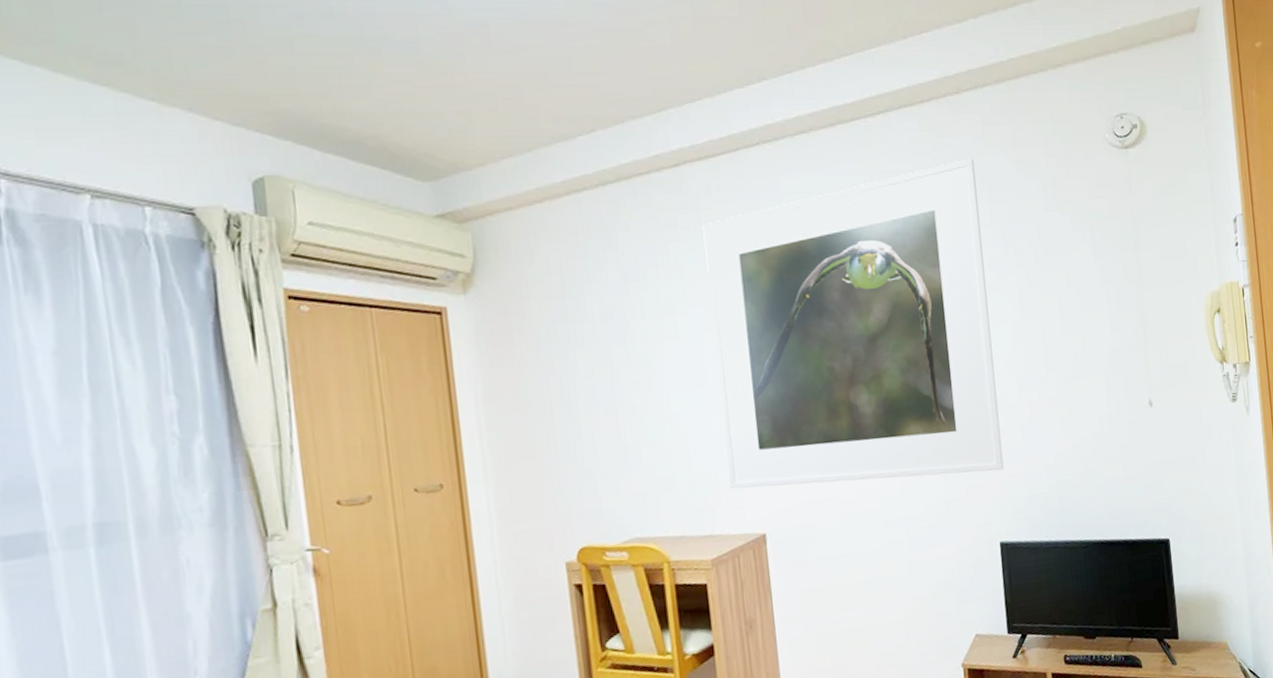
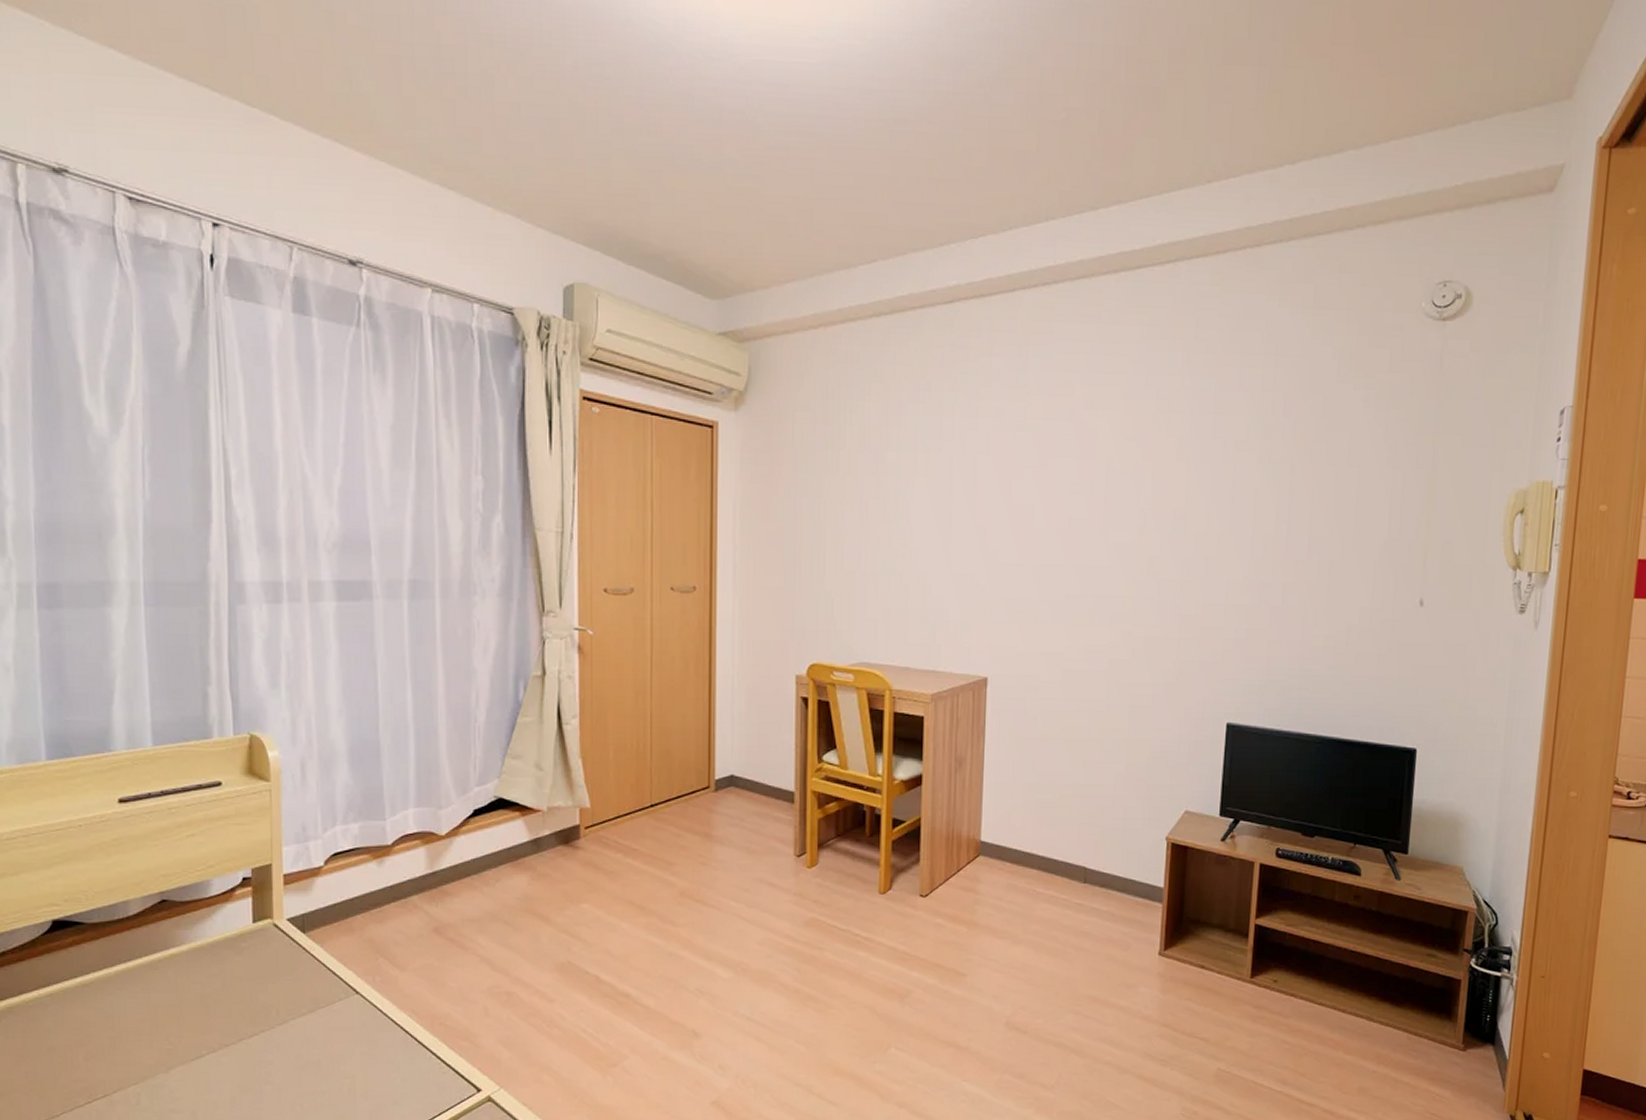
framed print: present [702,158,1004,489] -> none [958,317,1264,650]

